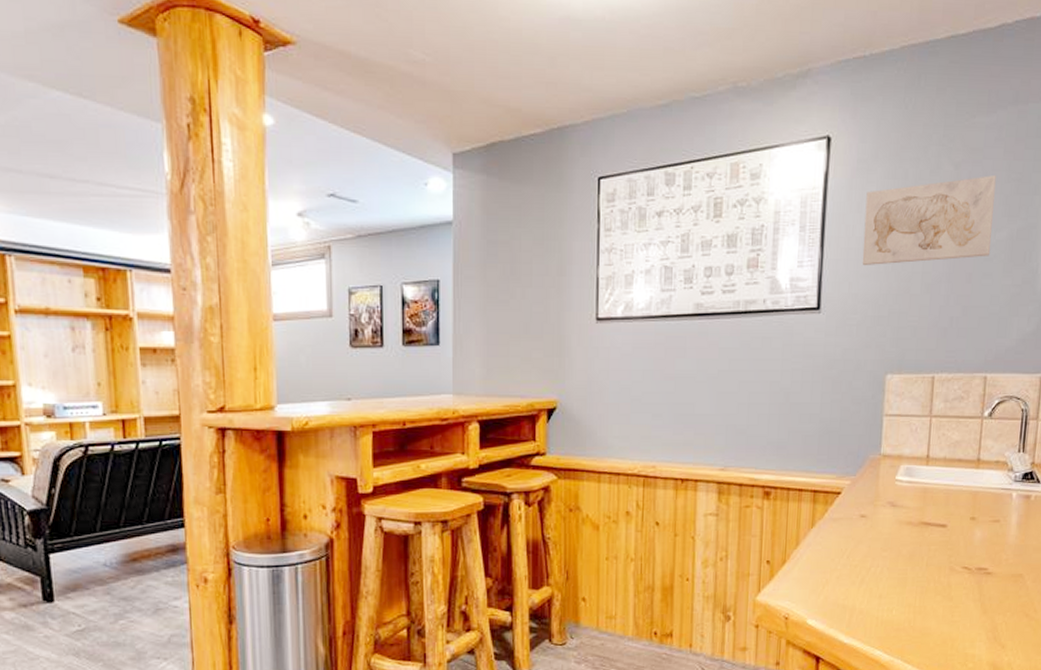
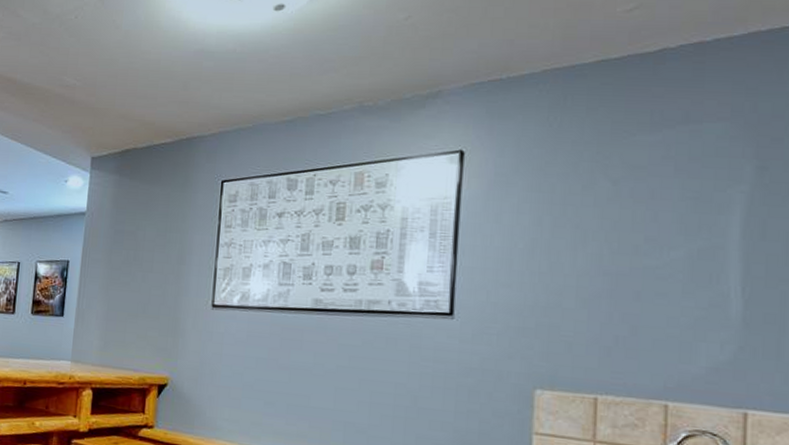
wall art: present [862,175,996,266] -> none [502,193,666,276]

